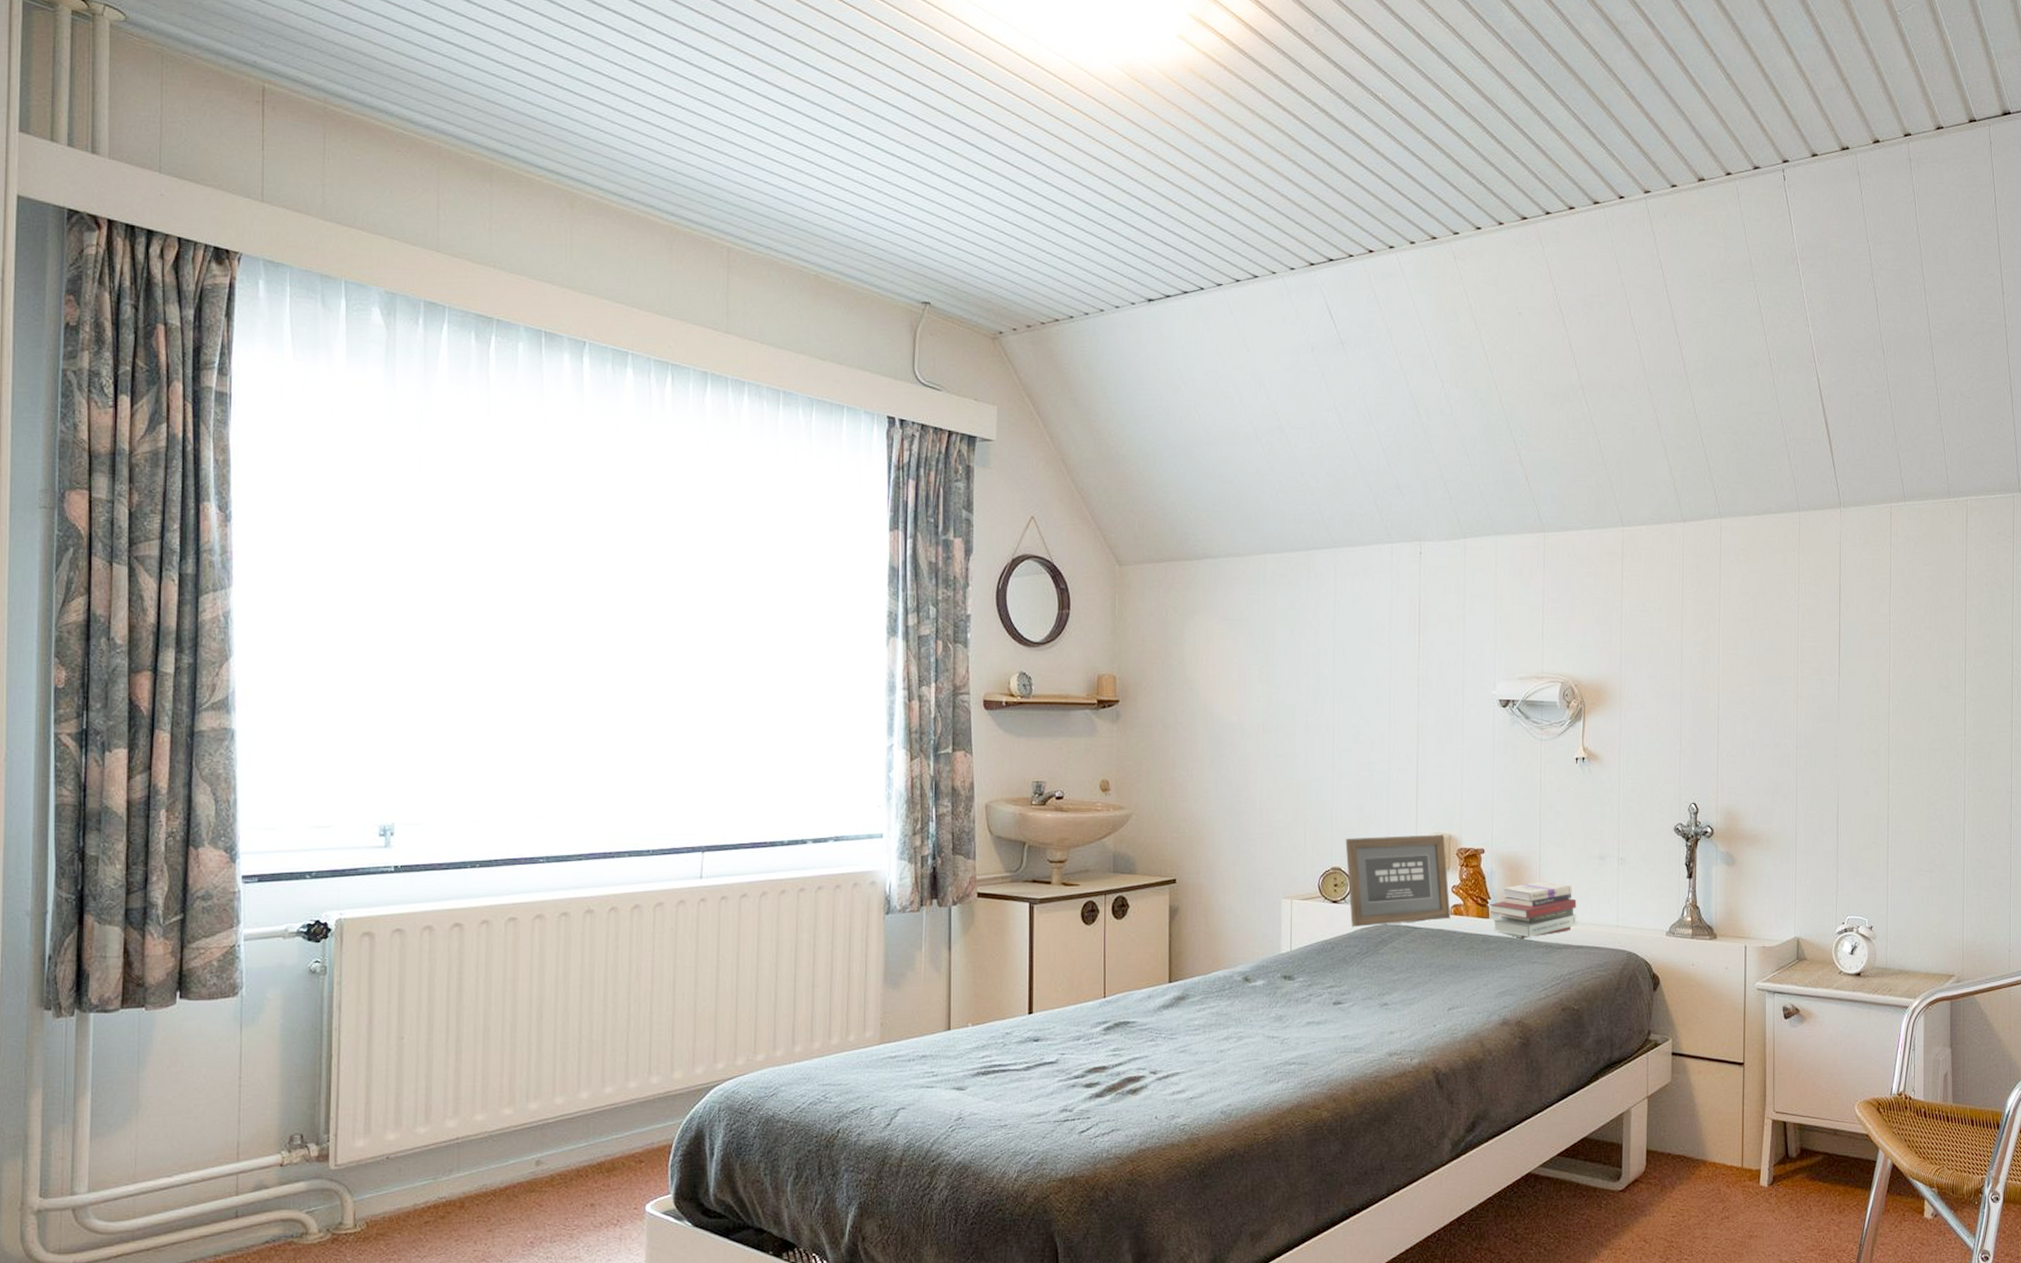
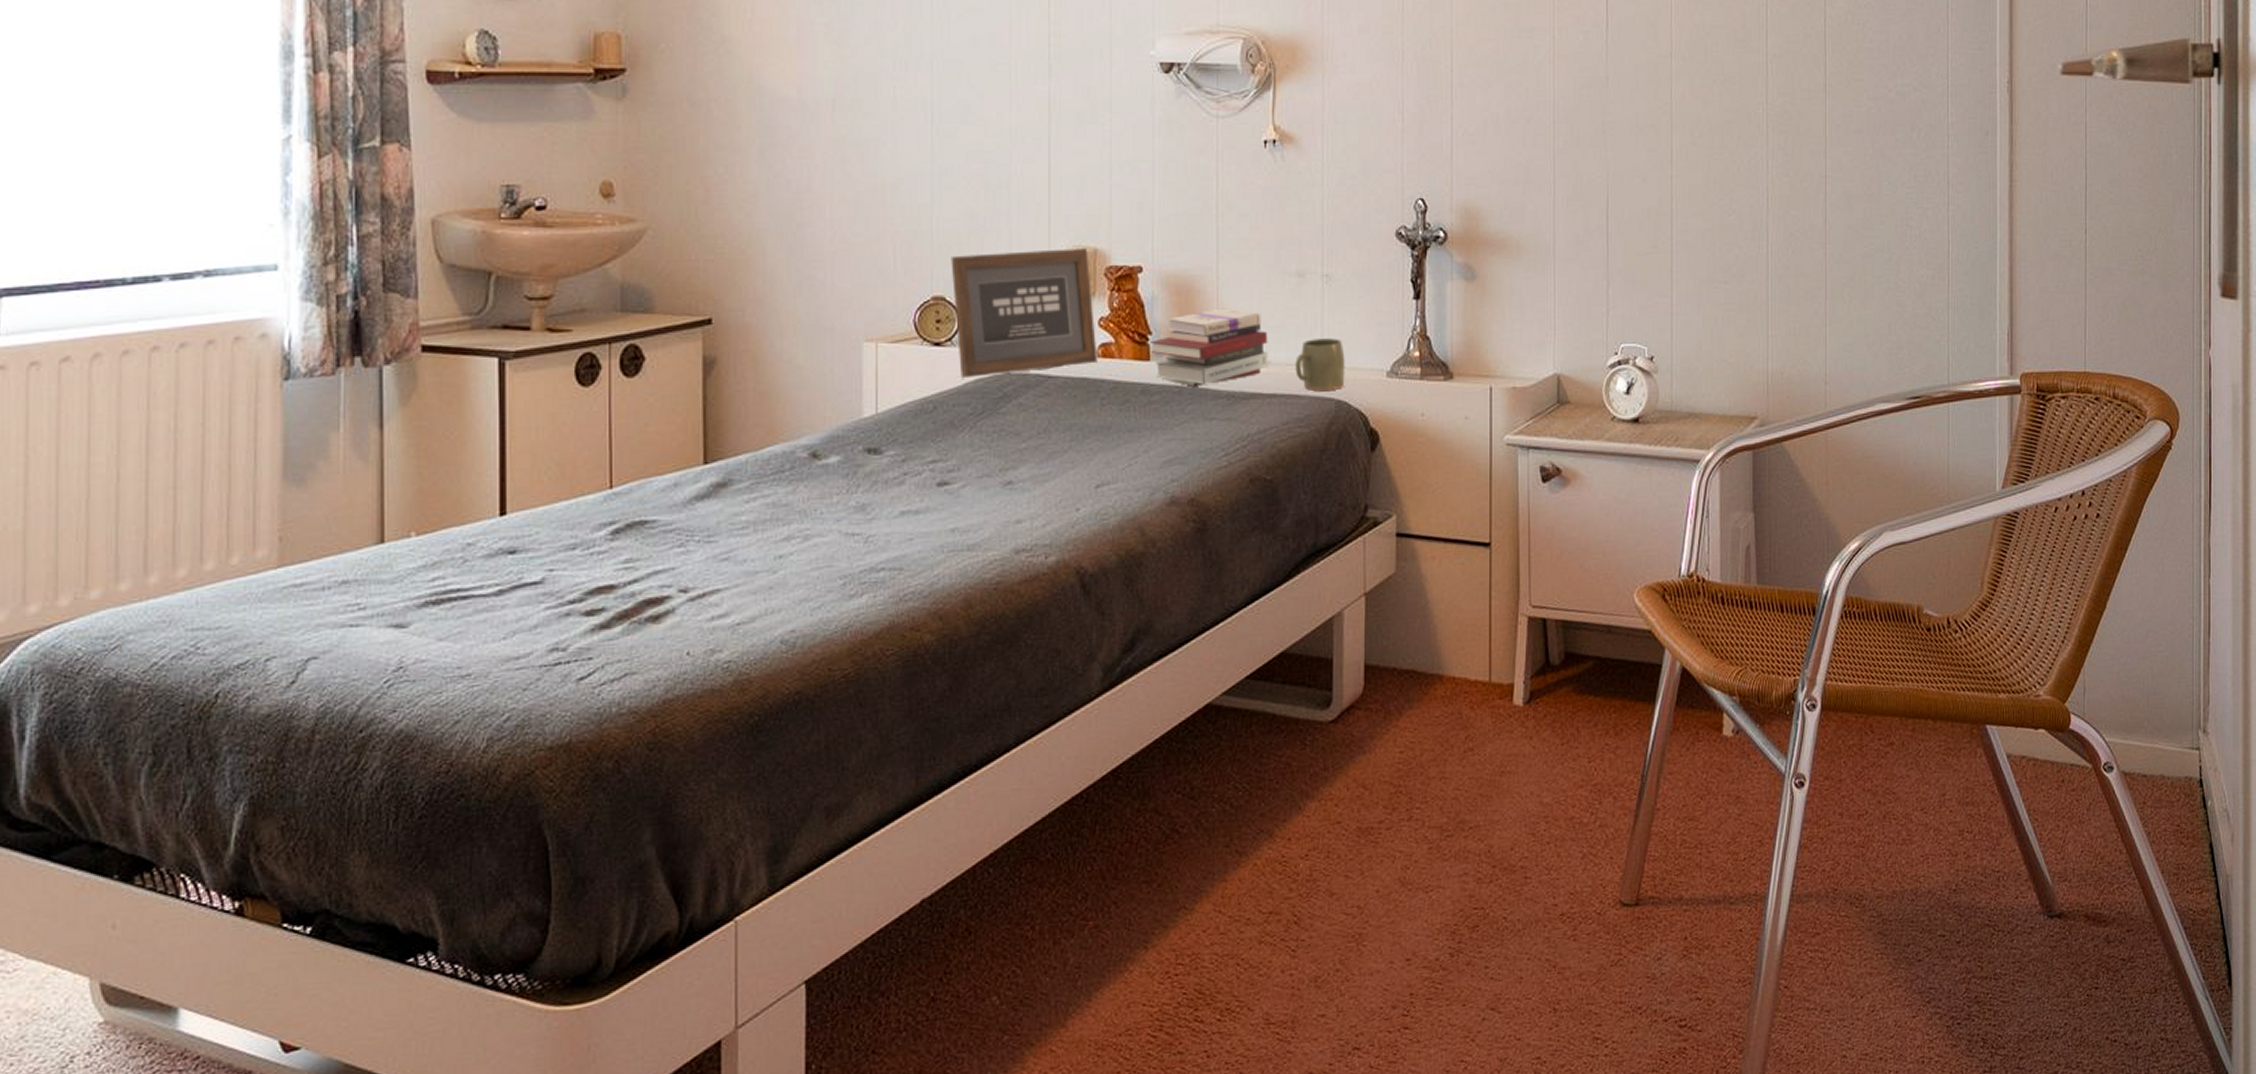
mug: none [1597,906,1635,944] -> present [1295,338,1345,391]

